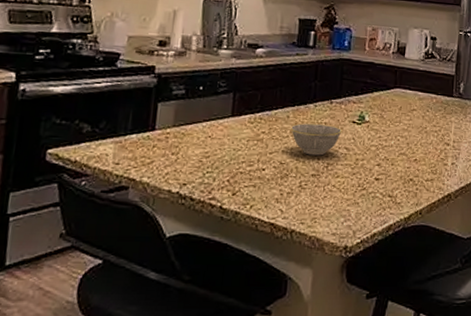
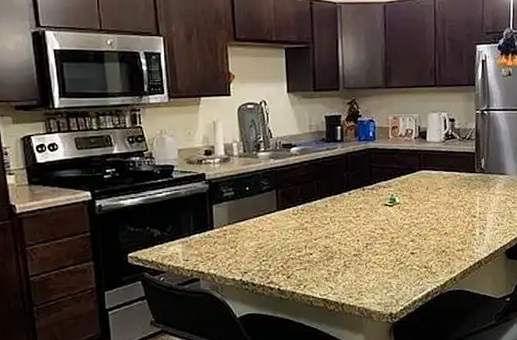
bowl: present [290,123,342,156] -> none [329,209,377,238]

